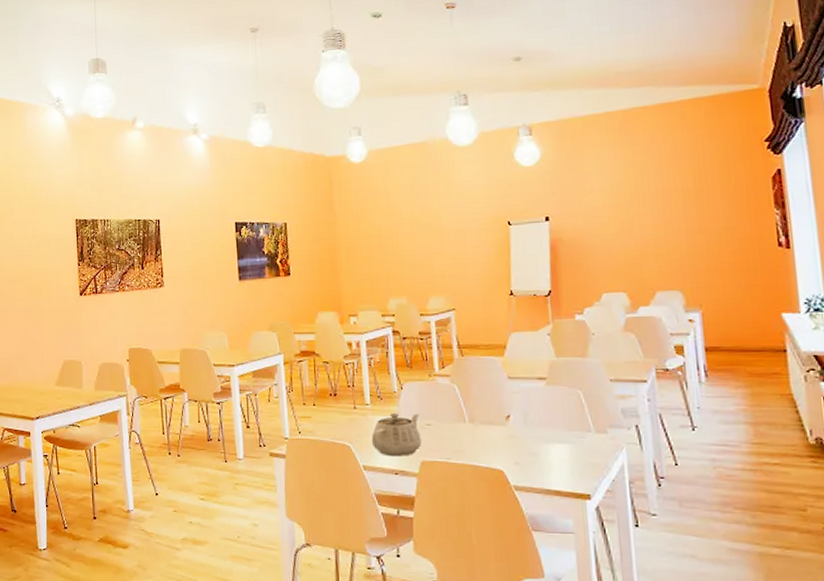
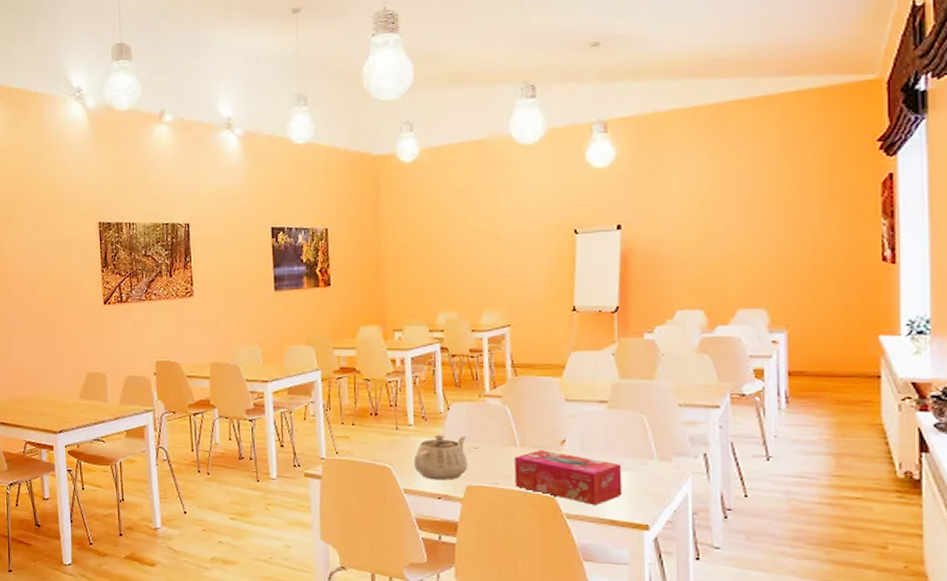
tissue box: none [464,426,565,478] -> present [514,450,623,506]

